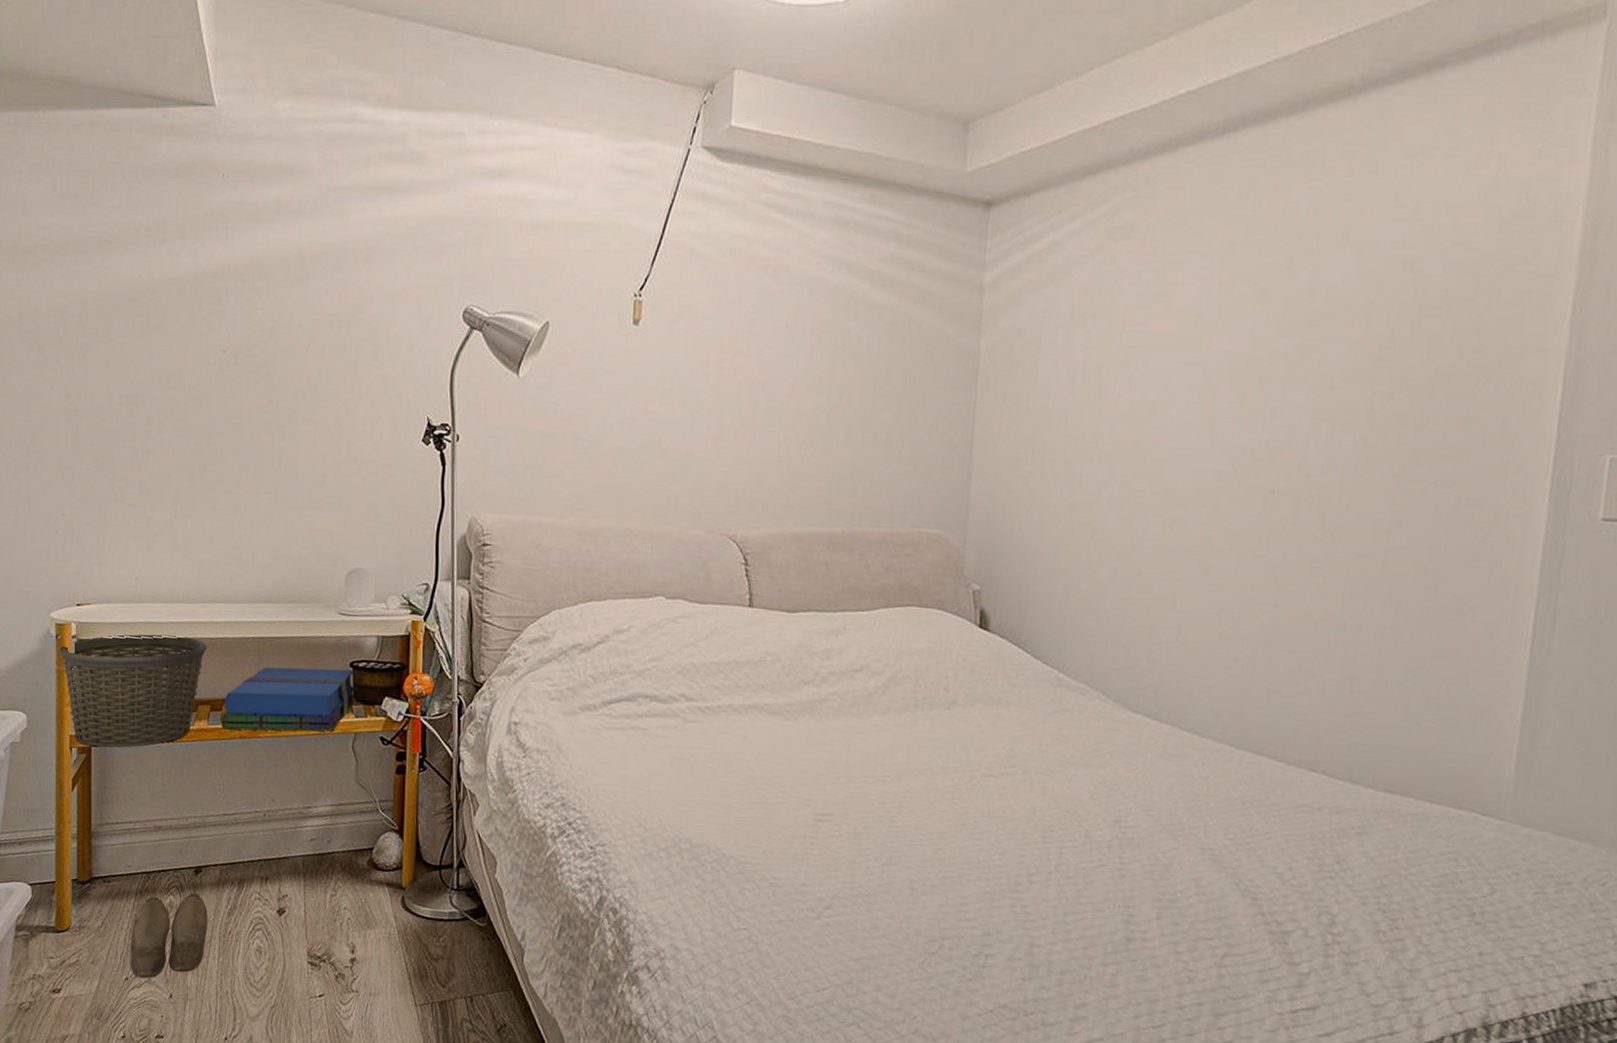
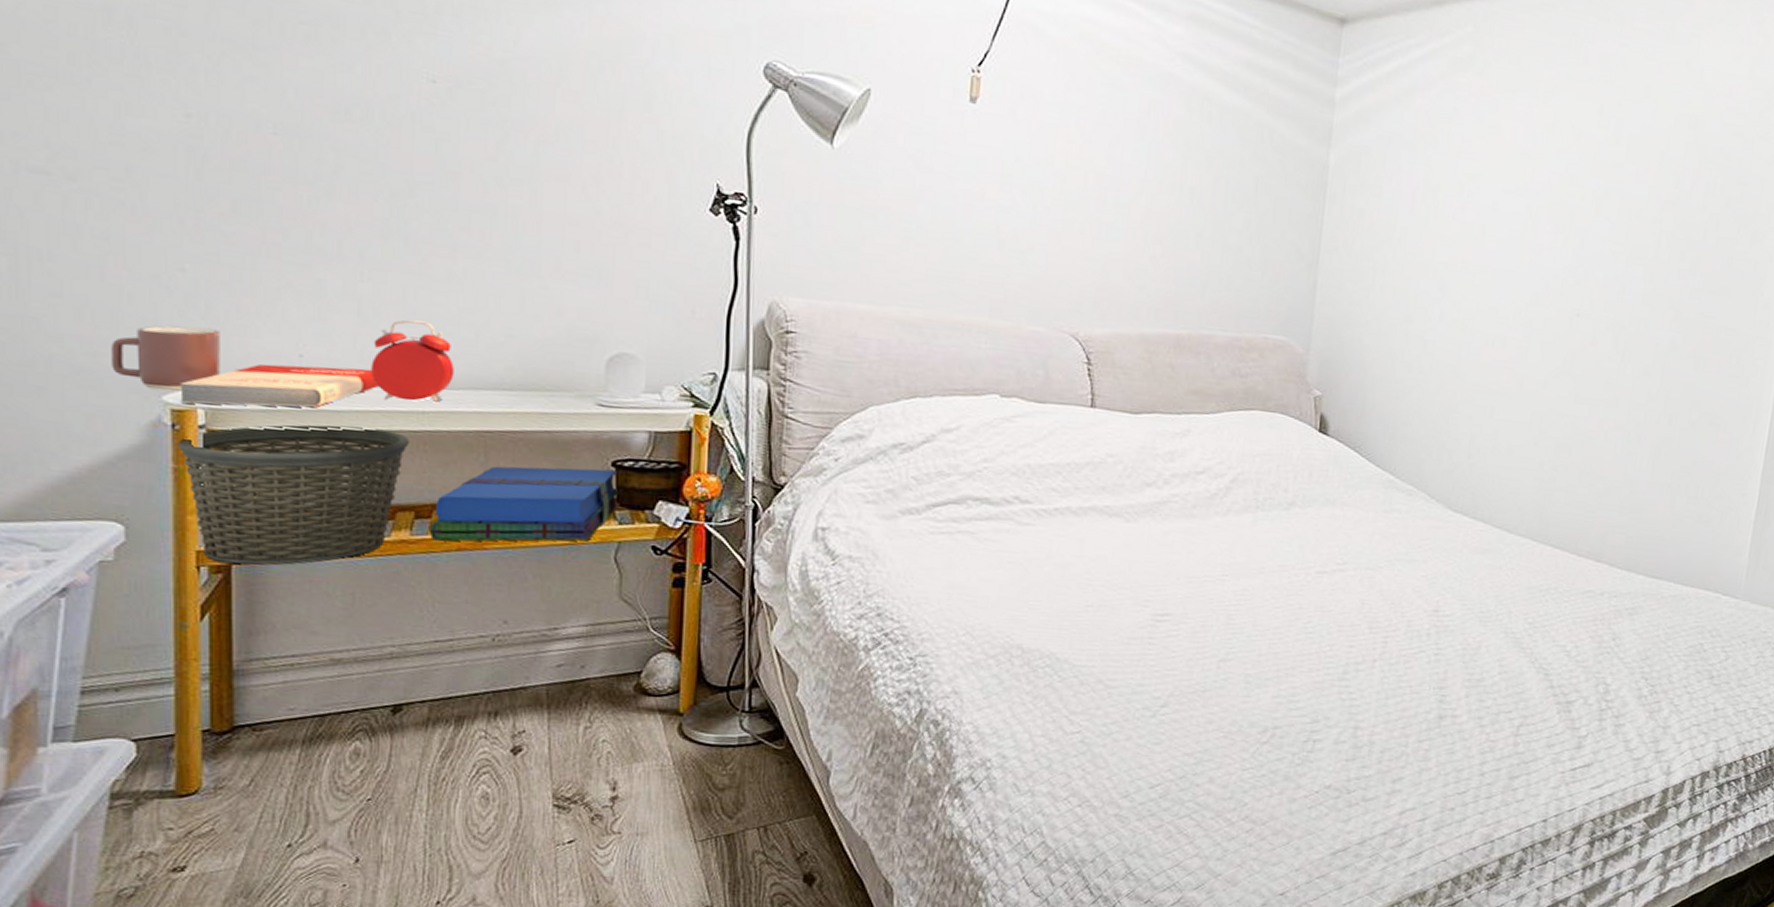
mug: none [21,558,86,609] -> present [111,325,220,391]
book: none [61,586,187,621] -> present [180,364,378,408]
slippers: present [130,892,208,979] -> none [294,735,411,843]
alarm clock: none [182,546,238,614] -> present [371,319,454,402]

